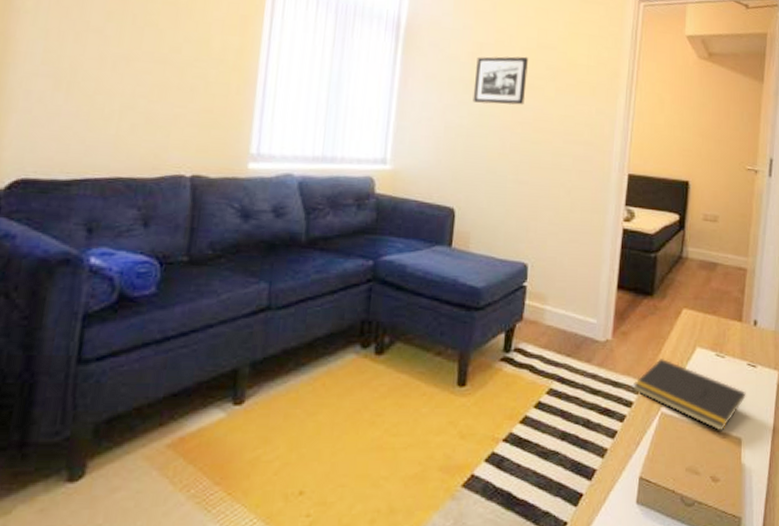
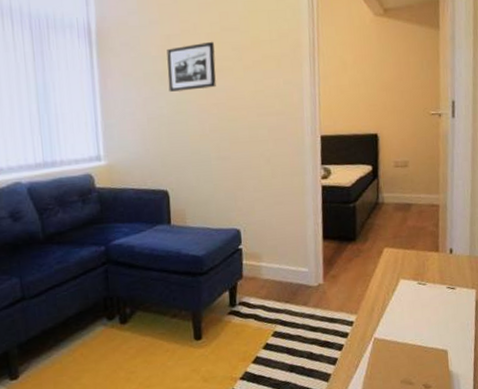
notepad: present [632,359,746,431] -> none [346,293,448,347]

